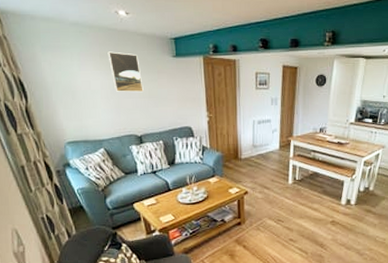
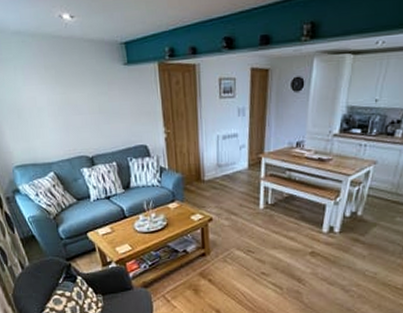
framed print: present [107,51,144,92] -> none [53,62,93,108]

